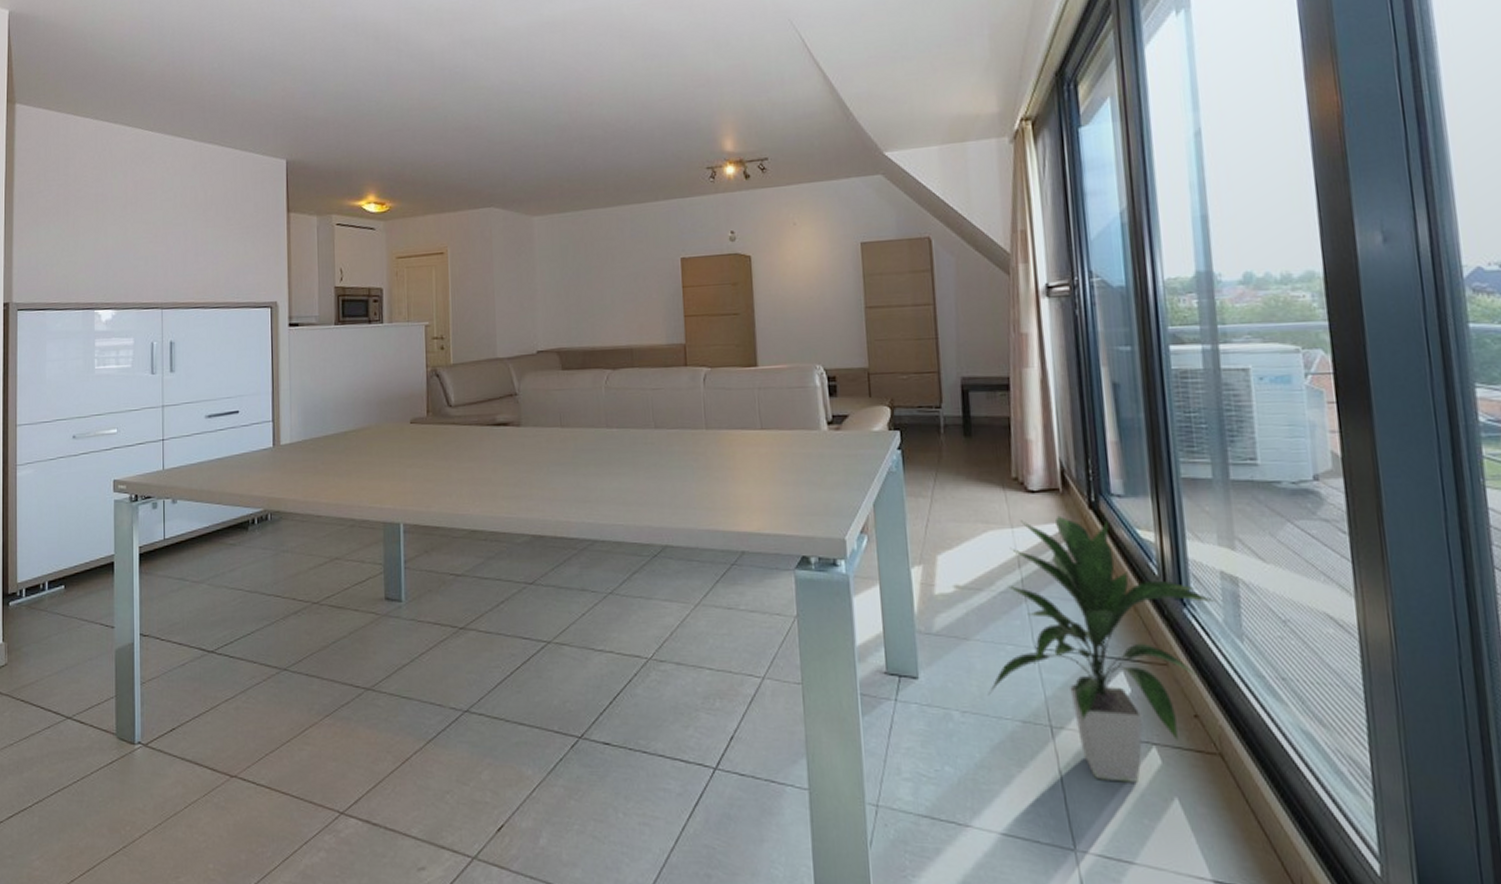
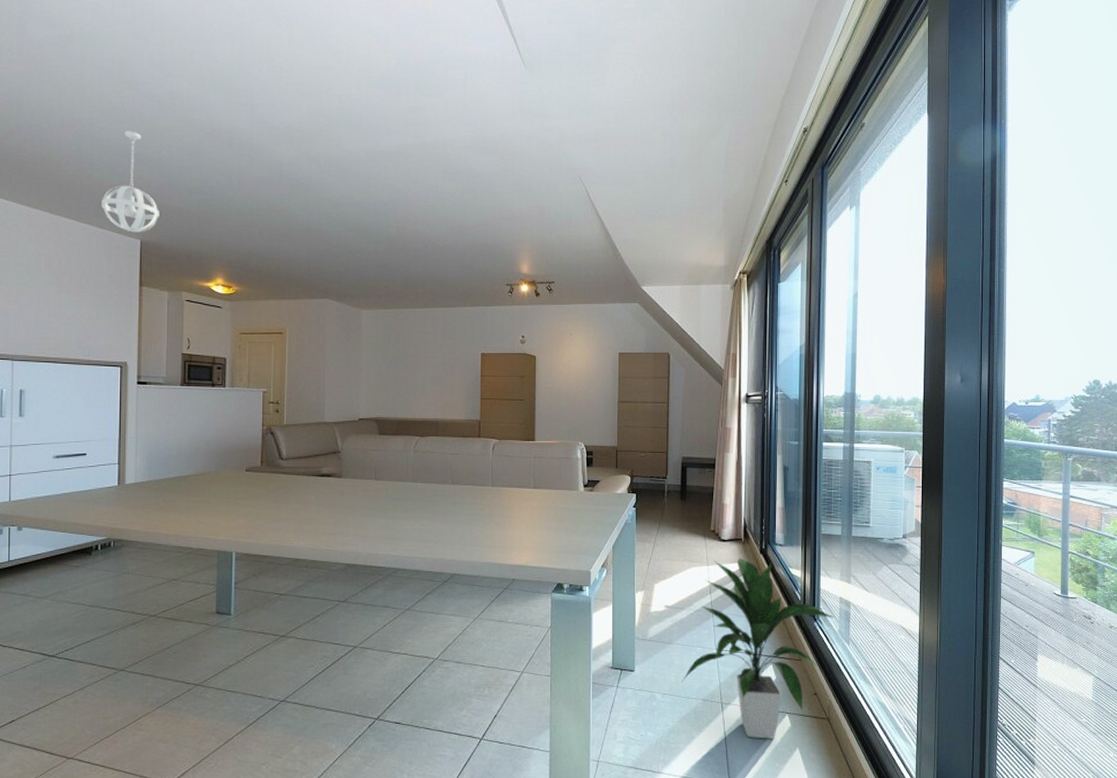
pendant light: none [245,37,305,152] -> present [102,130,159,233]

